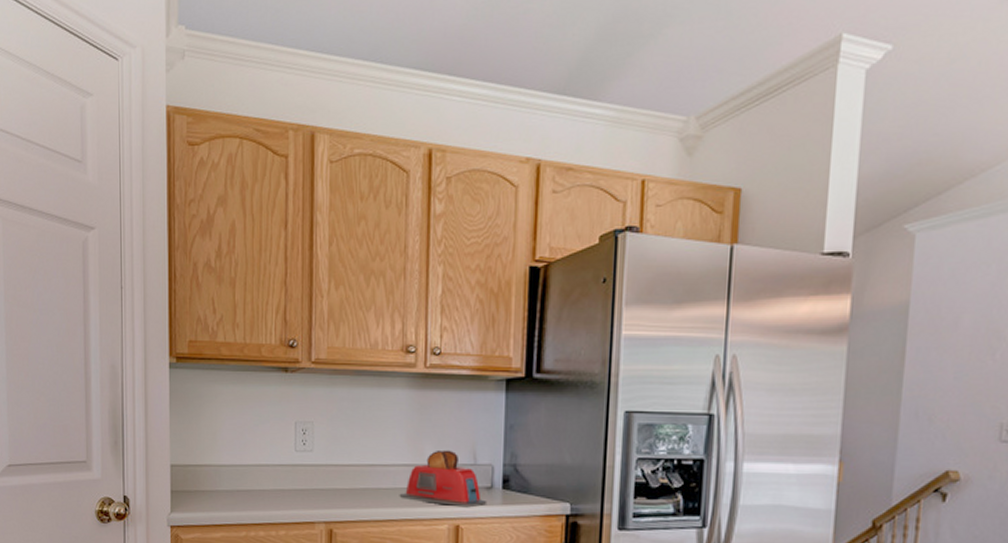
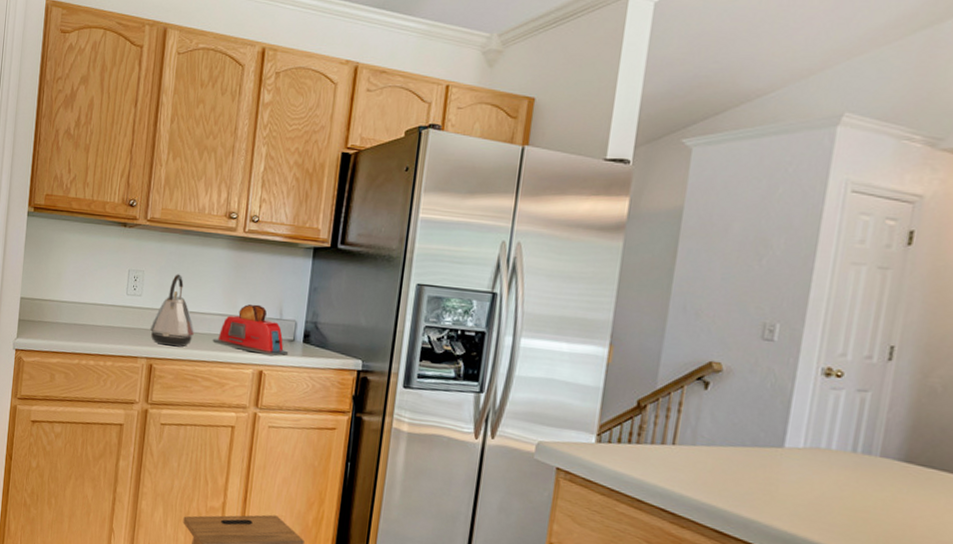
kettle: none [325,422,377,506] -> present [149,274,194,347]

